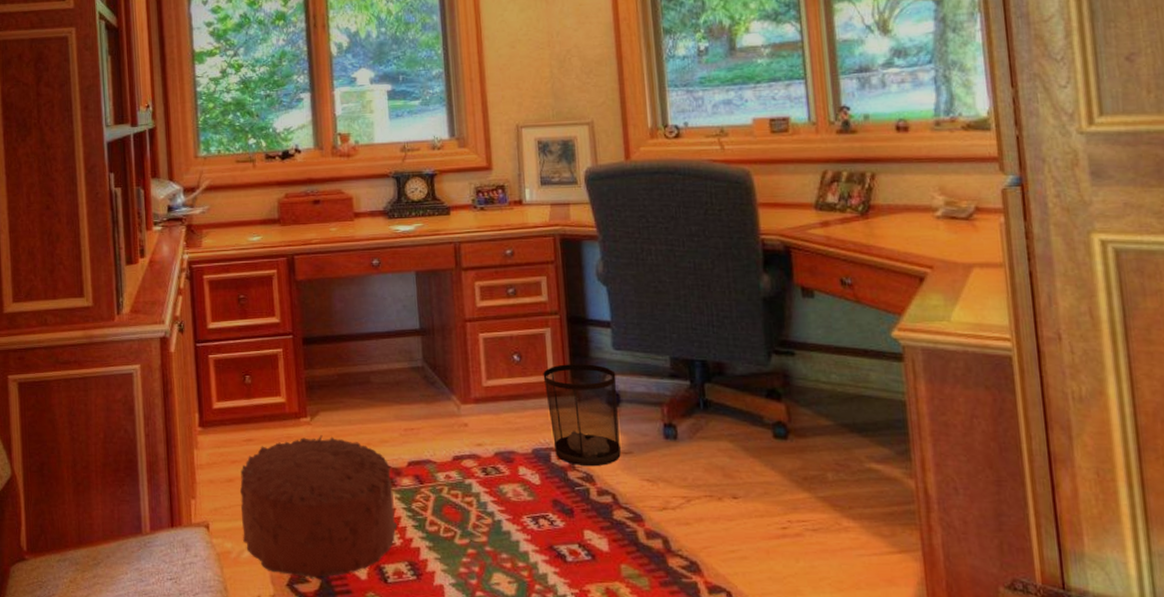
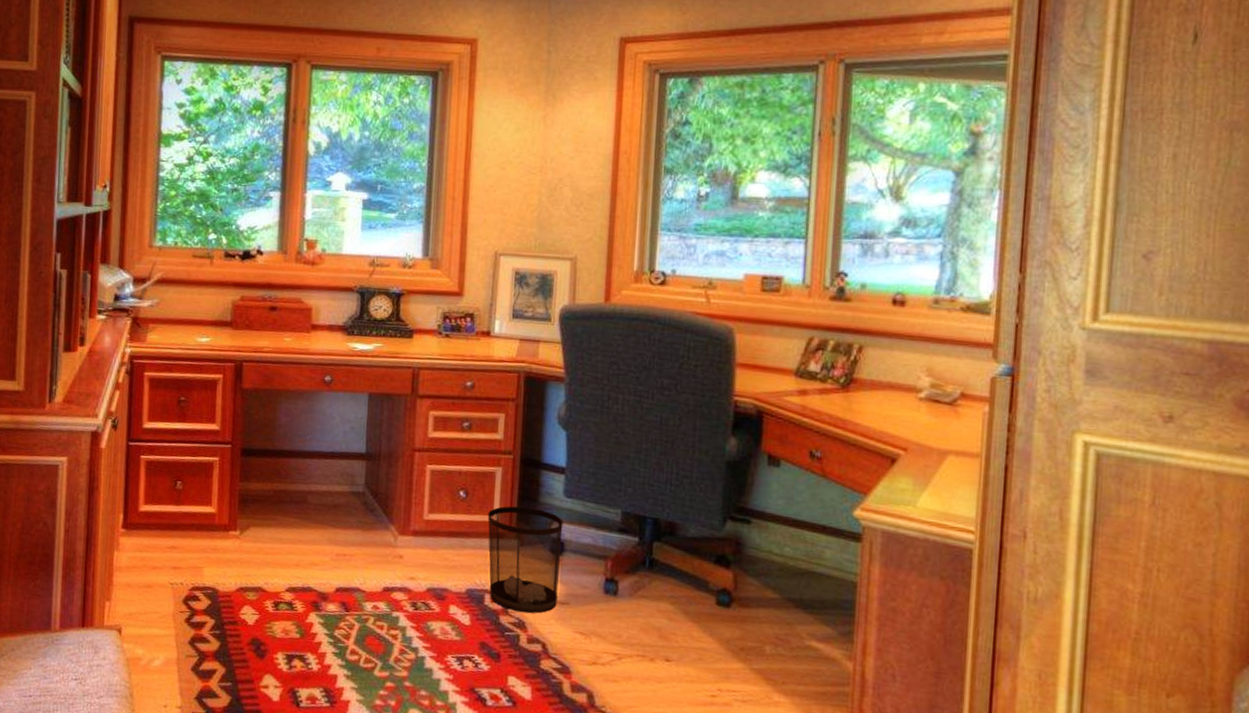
pouf: present [239,435,398,578] -> none [155,551,318,694]

